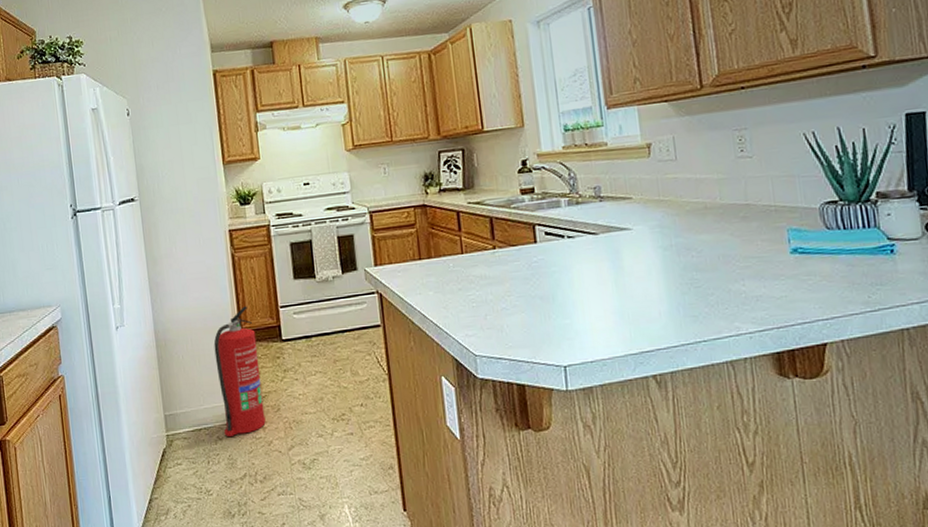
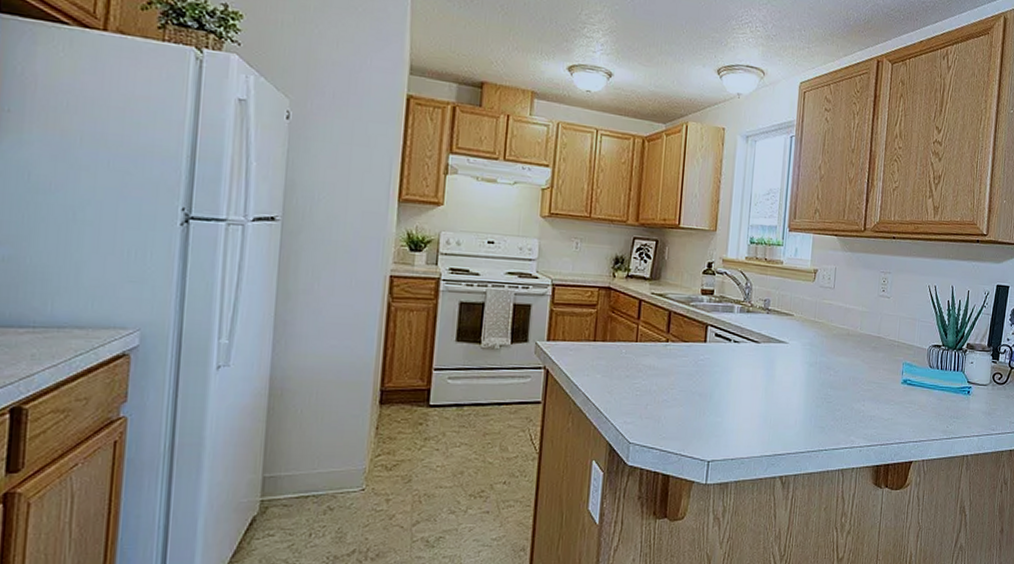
fire extinguisher: present [213,306,266,438] -> none [337,363,399,508]

